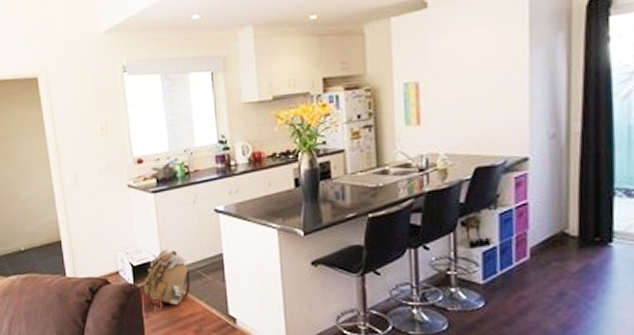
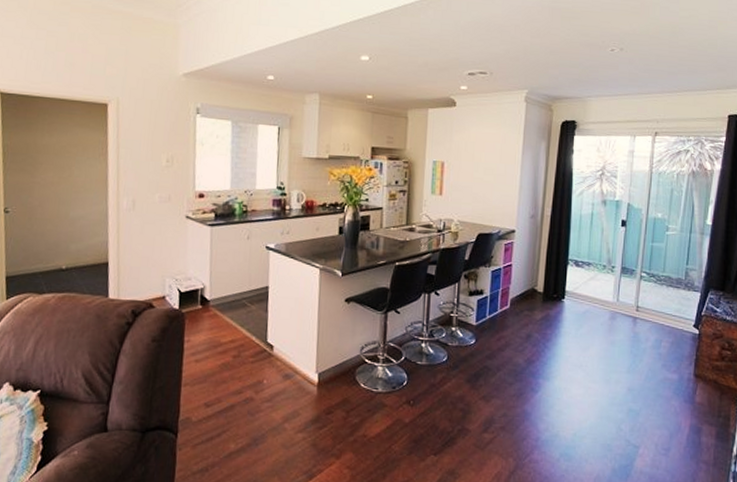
backpack: present [143,248,191,313] -> none [188,278,236,338]

